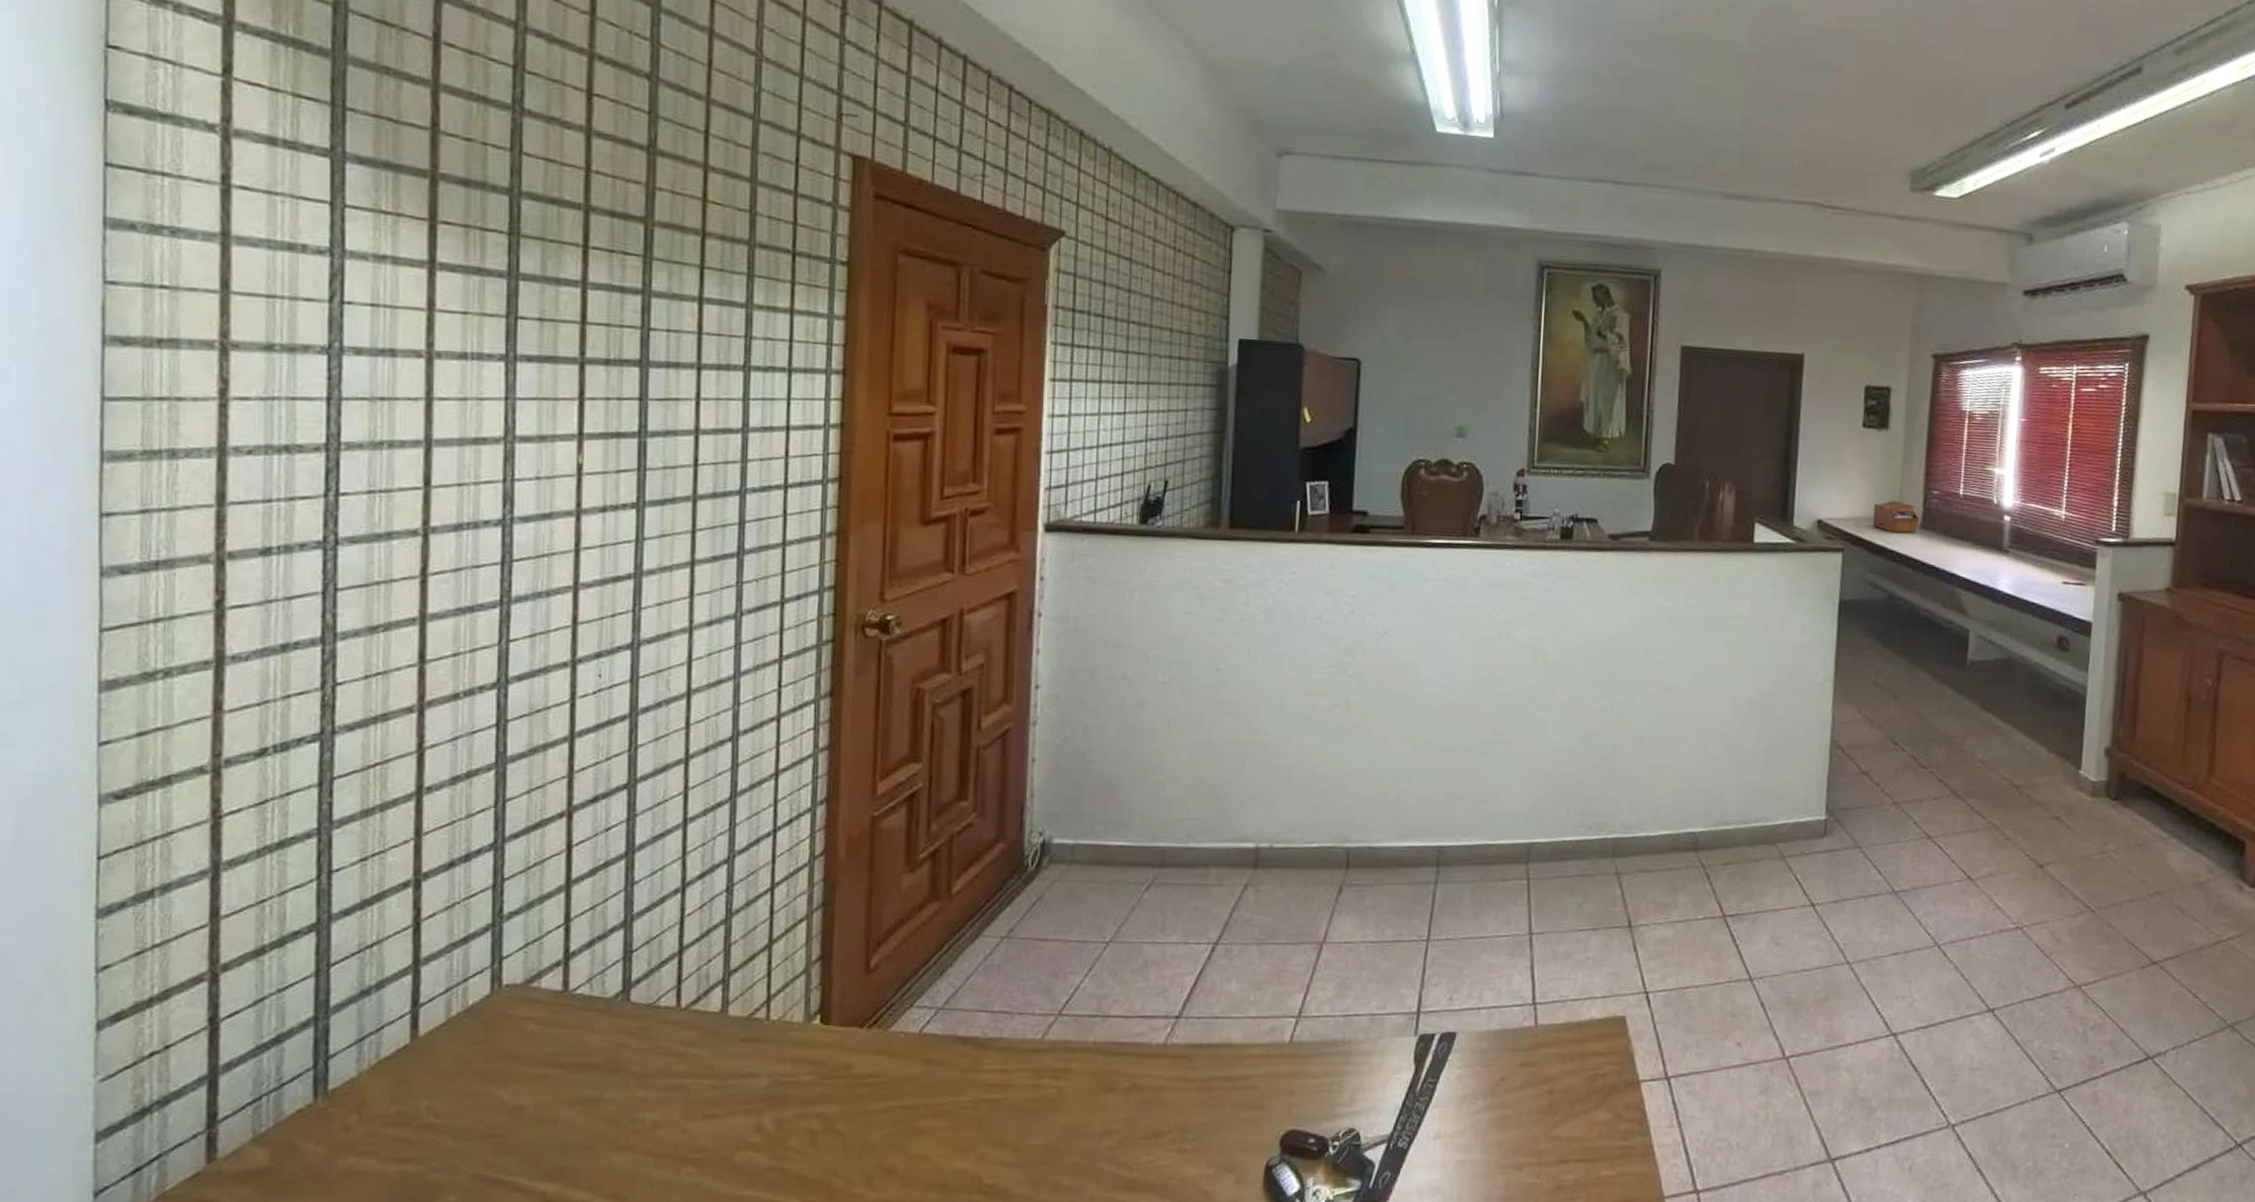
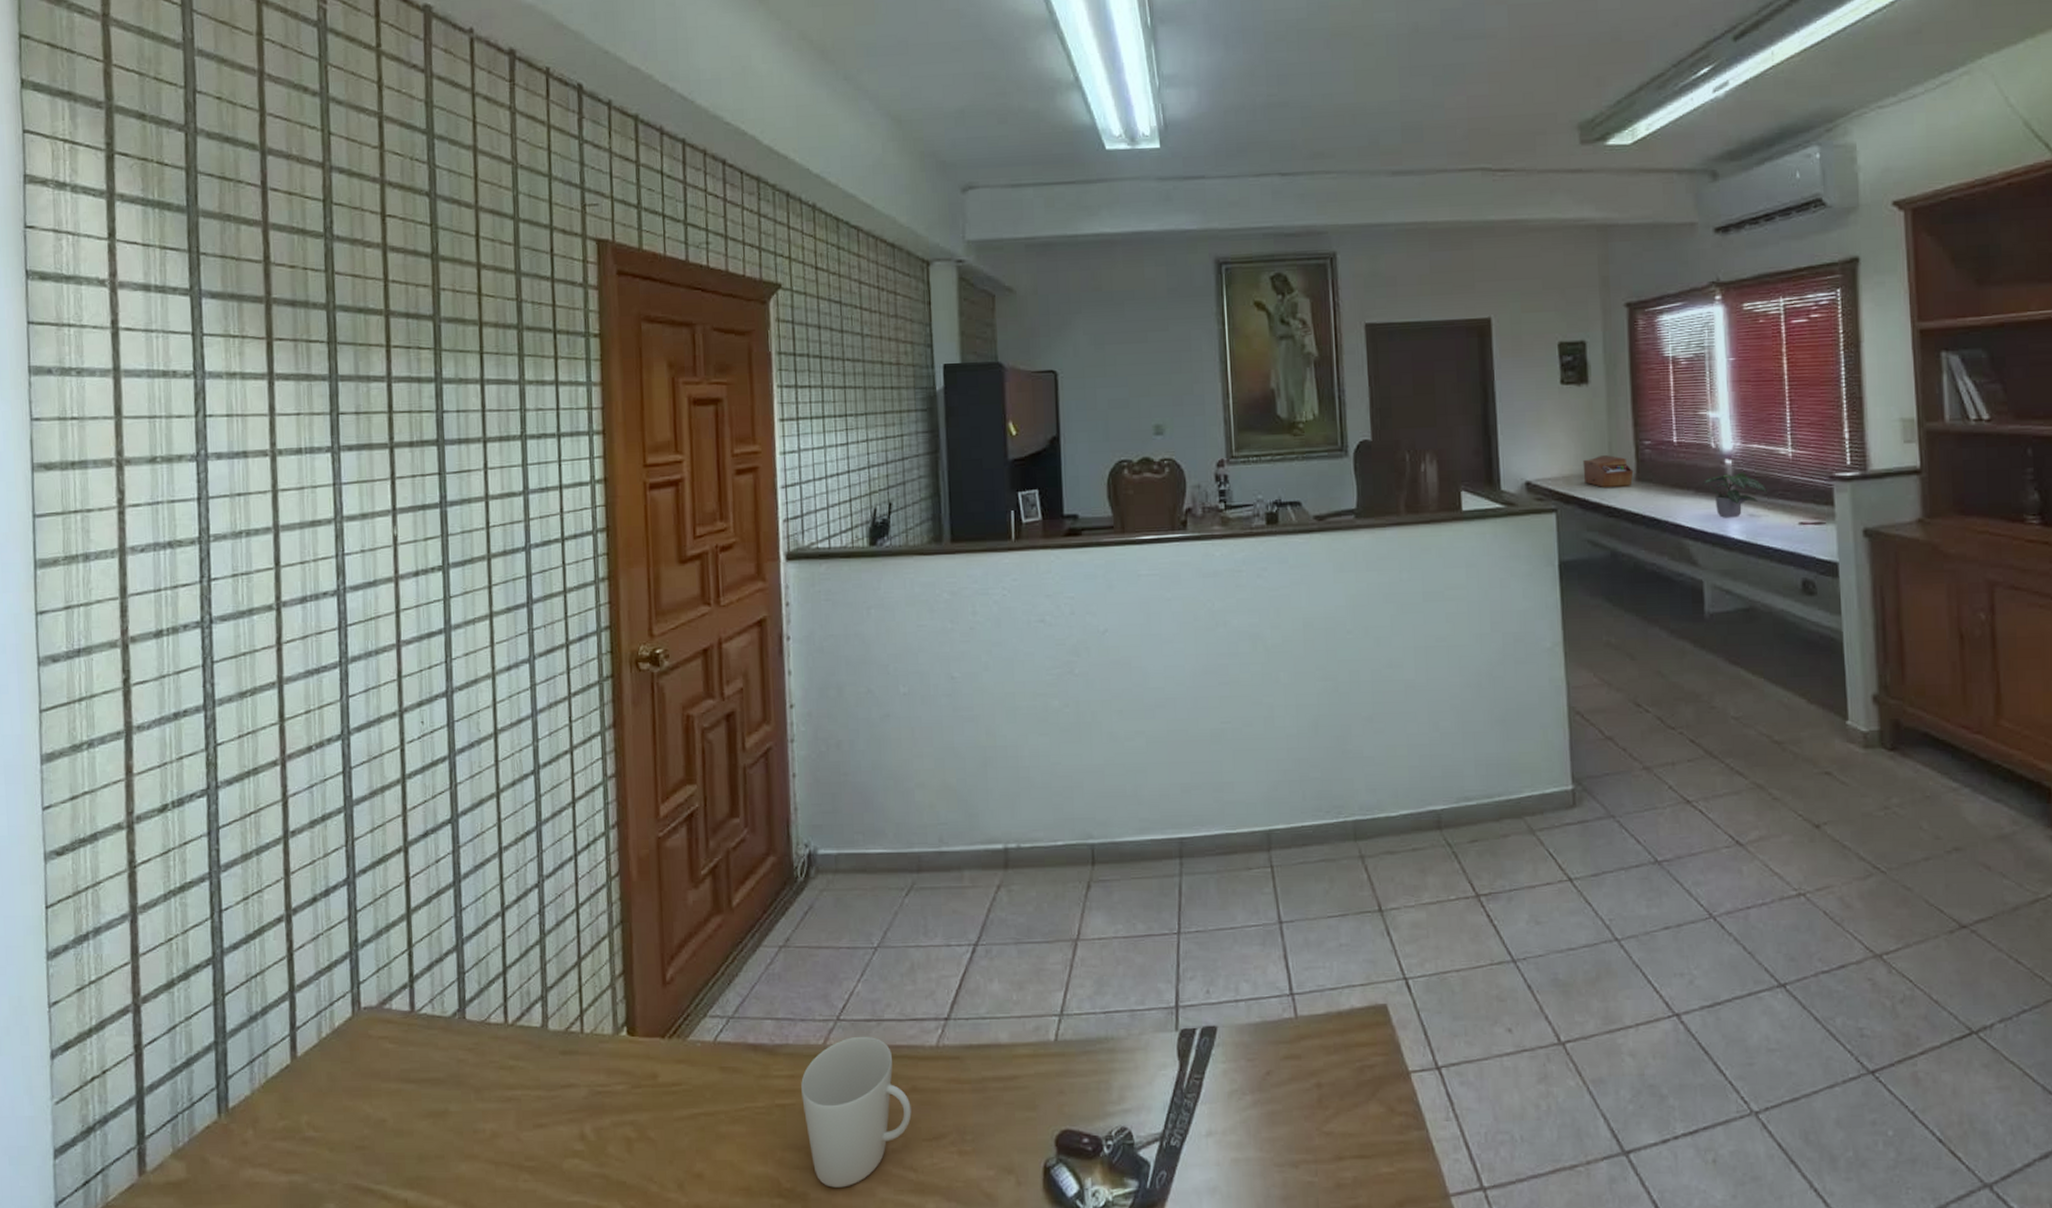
cup: none [1012,1032,1131,1184] -> present [801,1036,912,1188]
potted plant: none [1981,529,2038,572] -> present [1702,472,1767,518]

